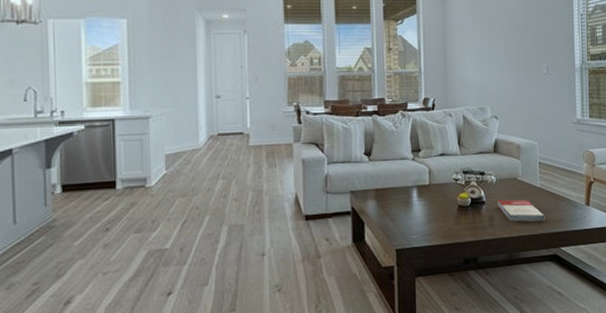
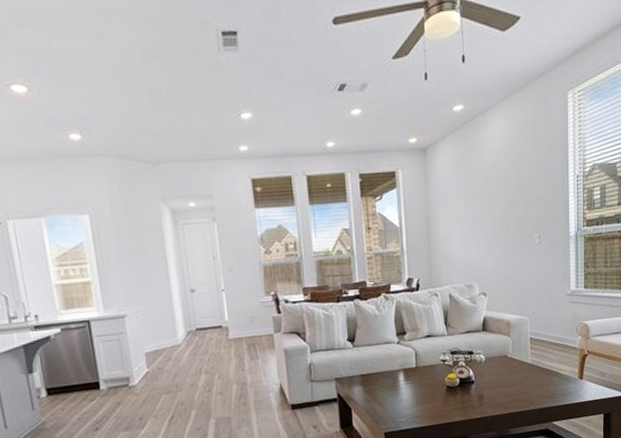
book: present [497,199,545,222] -> none [487,376,537,400]

